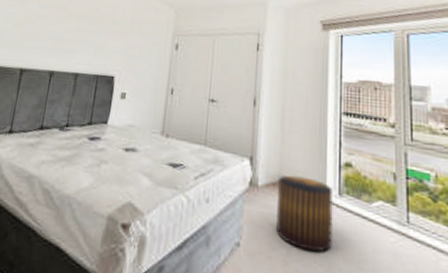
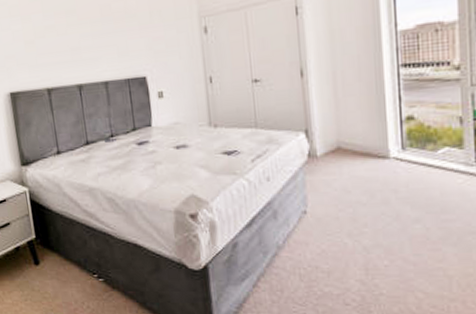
stool: present [275,175,333,253] -> none [336,138,399,206]

